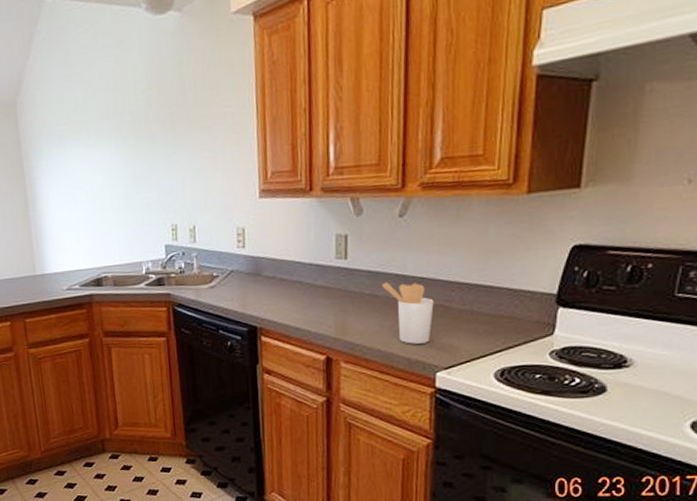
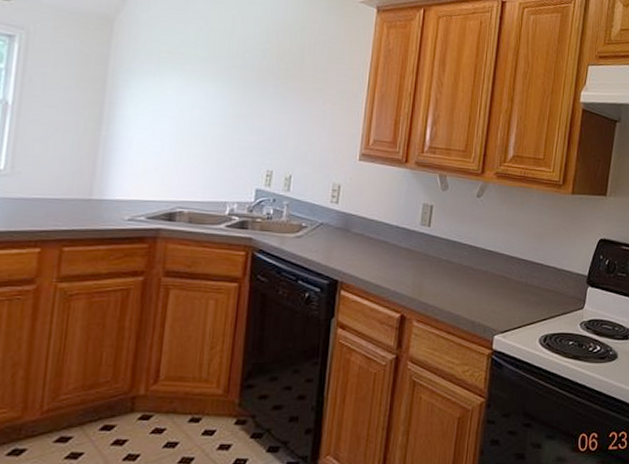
utensil holder: present [382,282,434,344] -> none [457,251,498,309]

